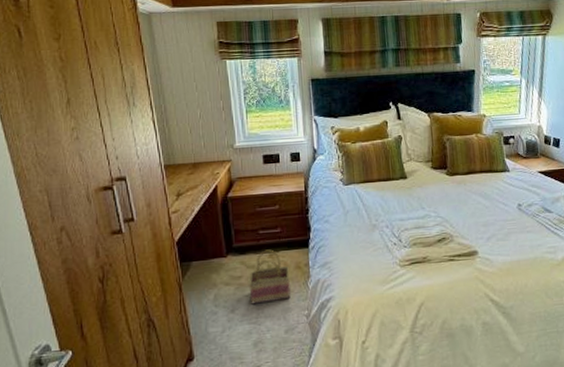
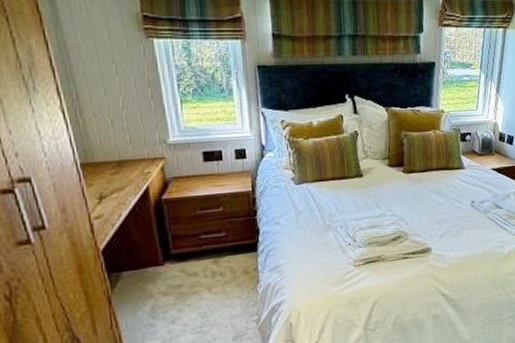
basket: present [249,249,291,305] -> none [190,255,238,314]

